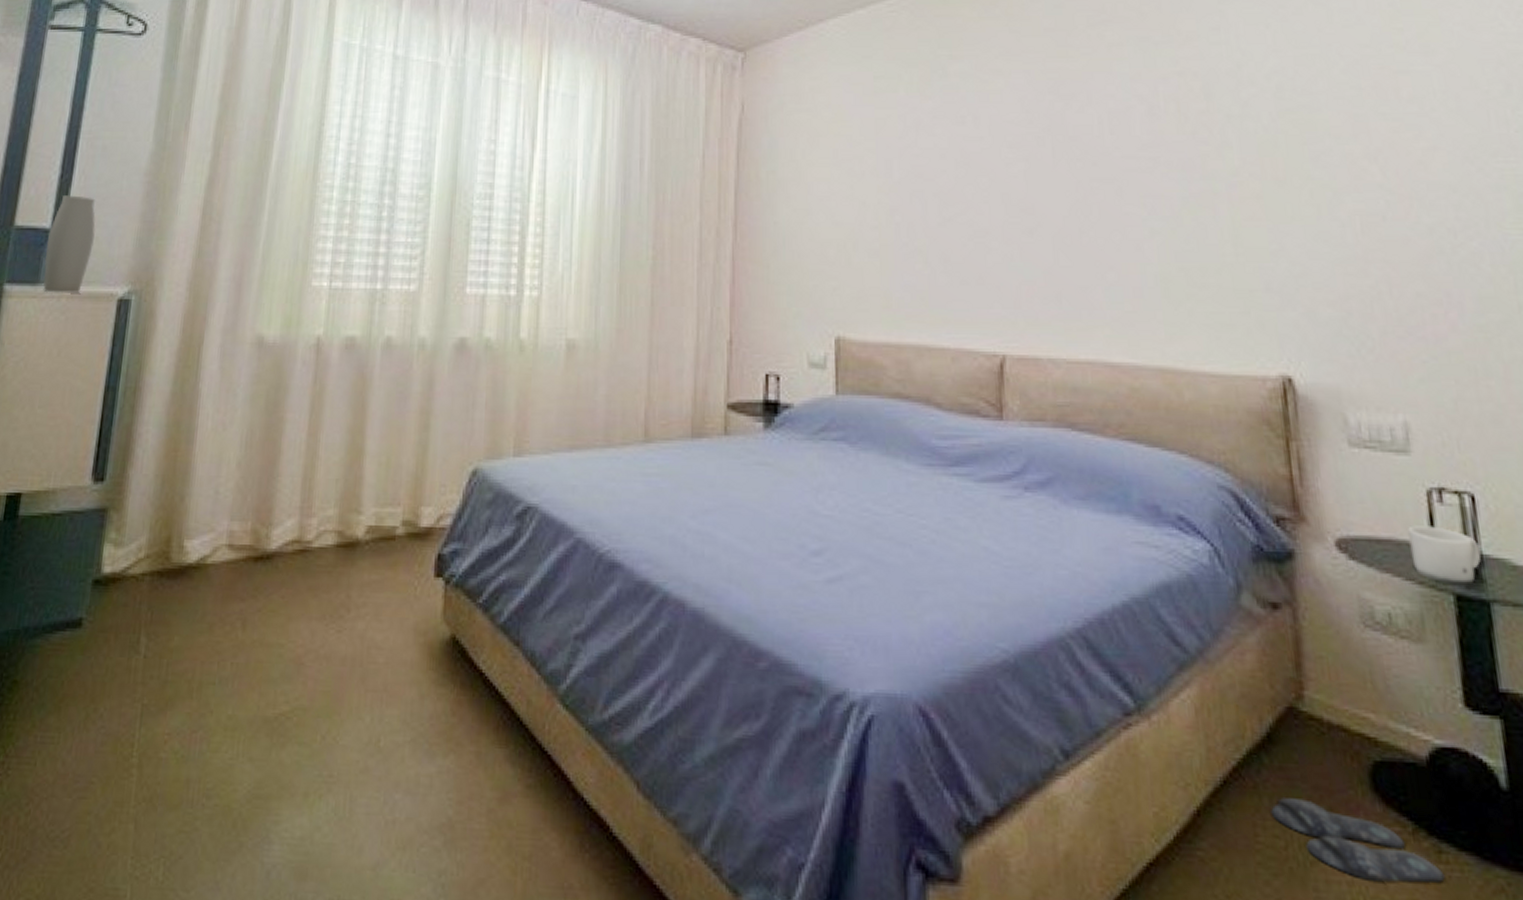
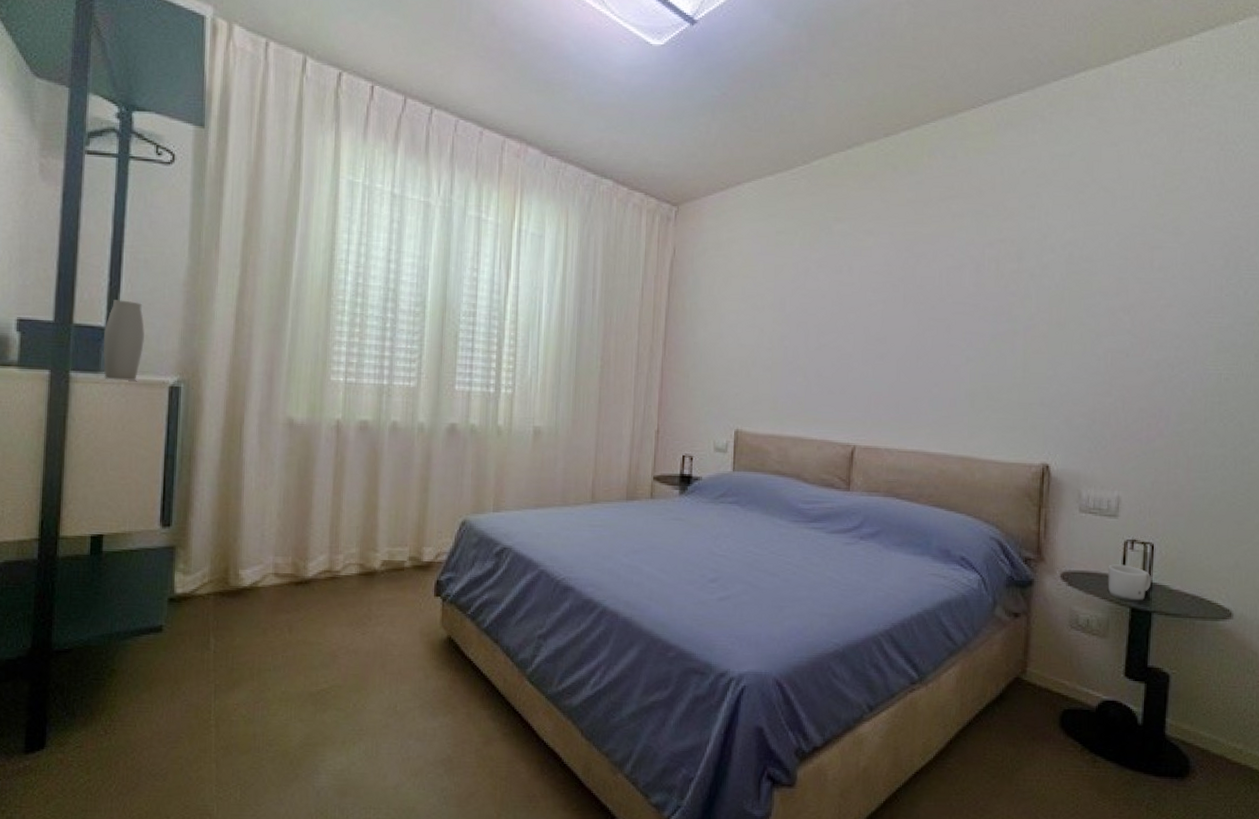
slippers: present [1271,798,1445,884] -> none [996,732,1096,780]

